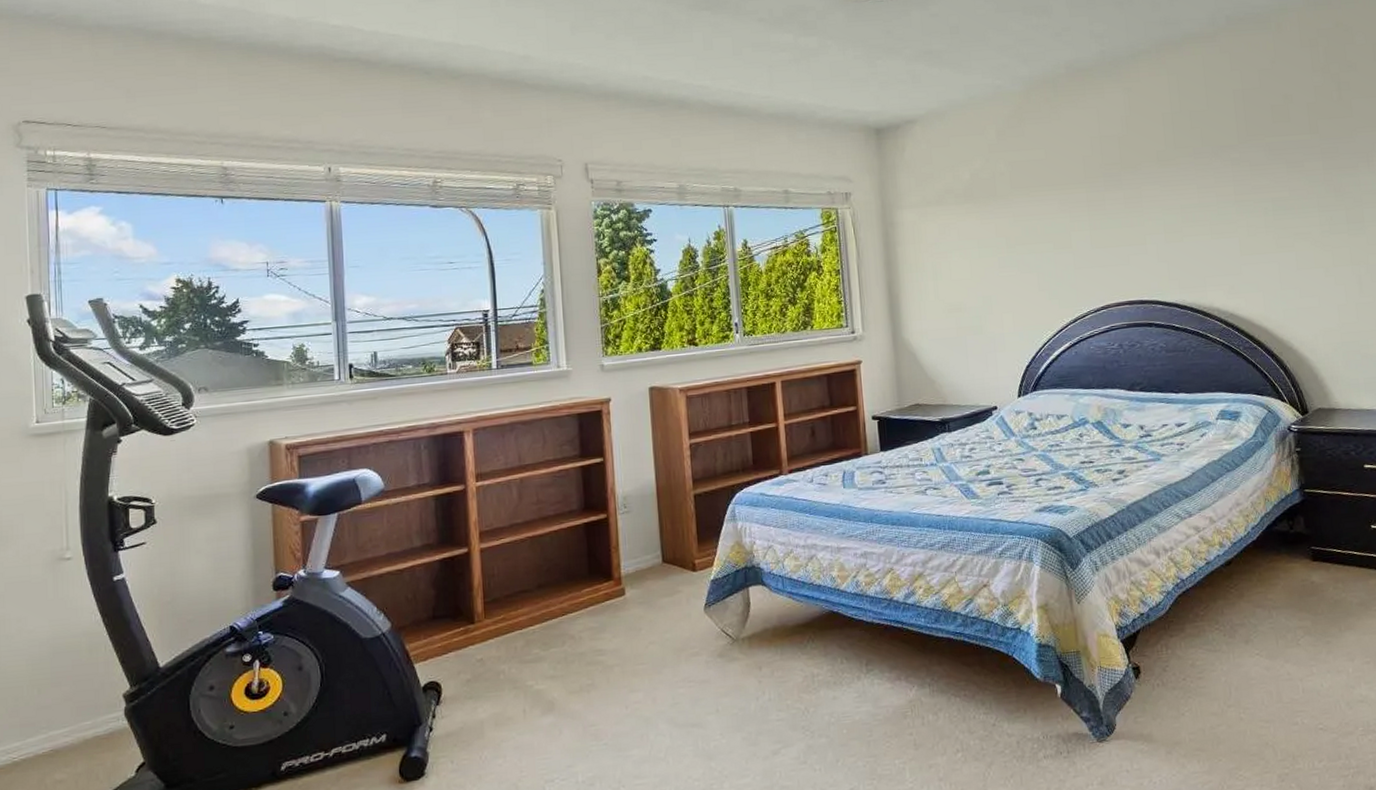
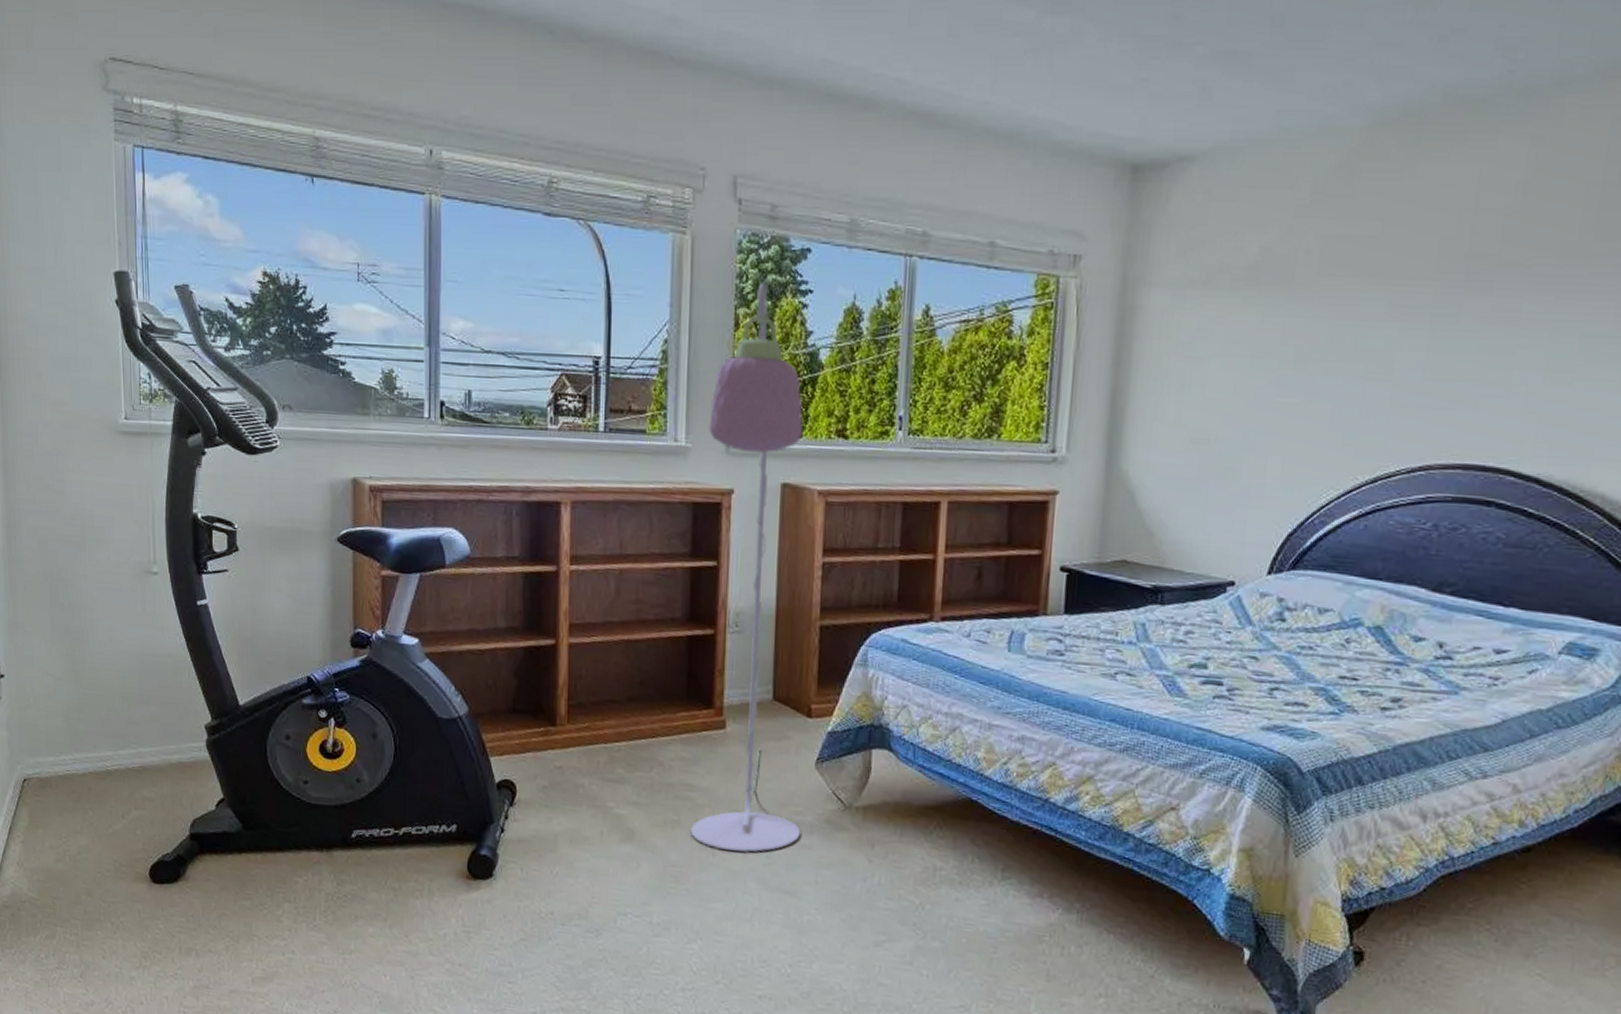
floor lamp: none [585,235,699,702] -> present [690,278,803,853]

